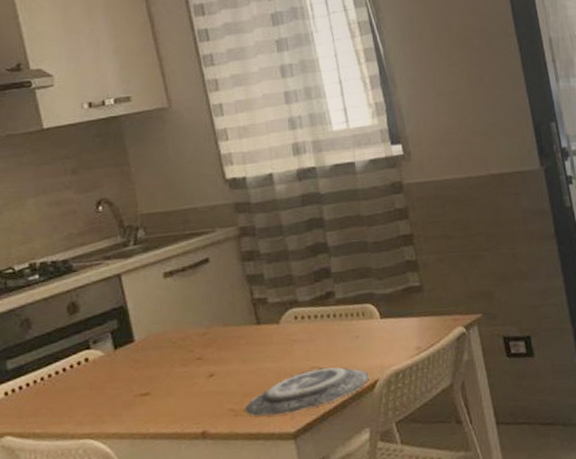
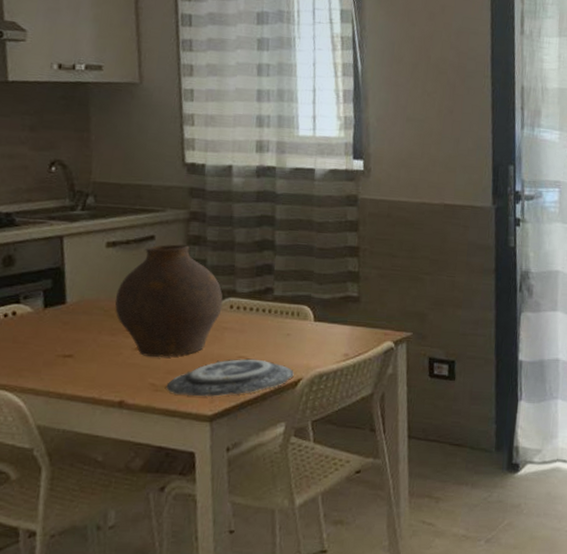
vase: none [181,262,287,382] -> present [115,244,223,357]

